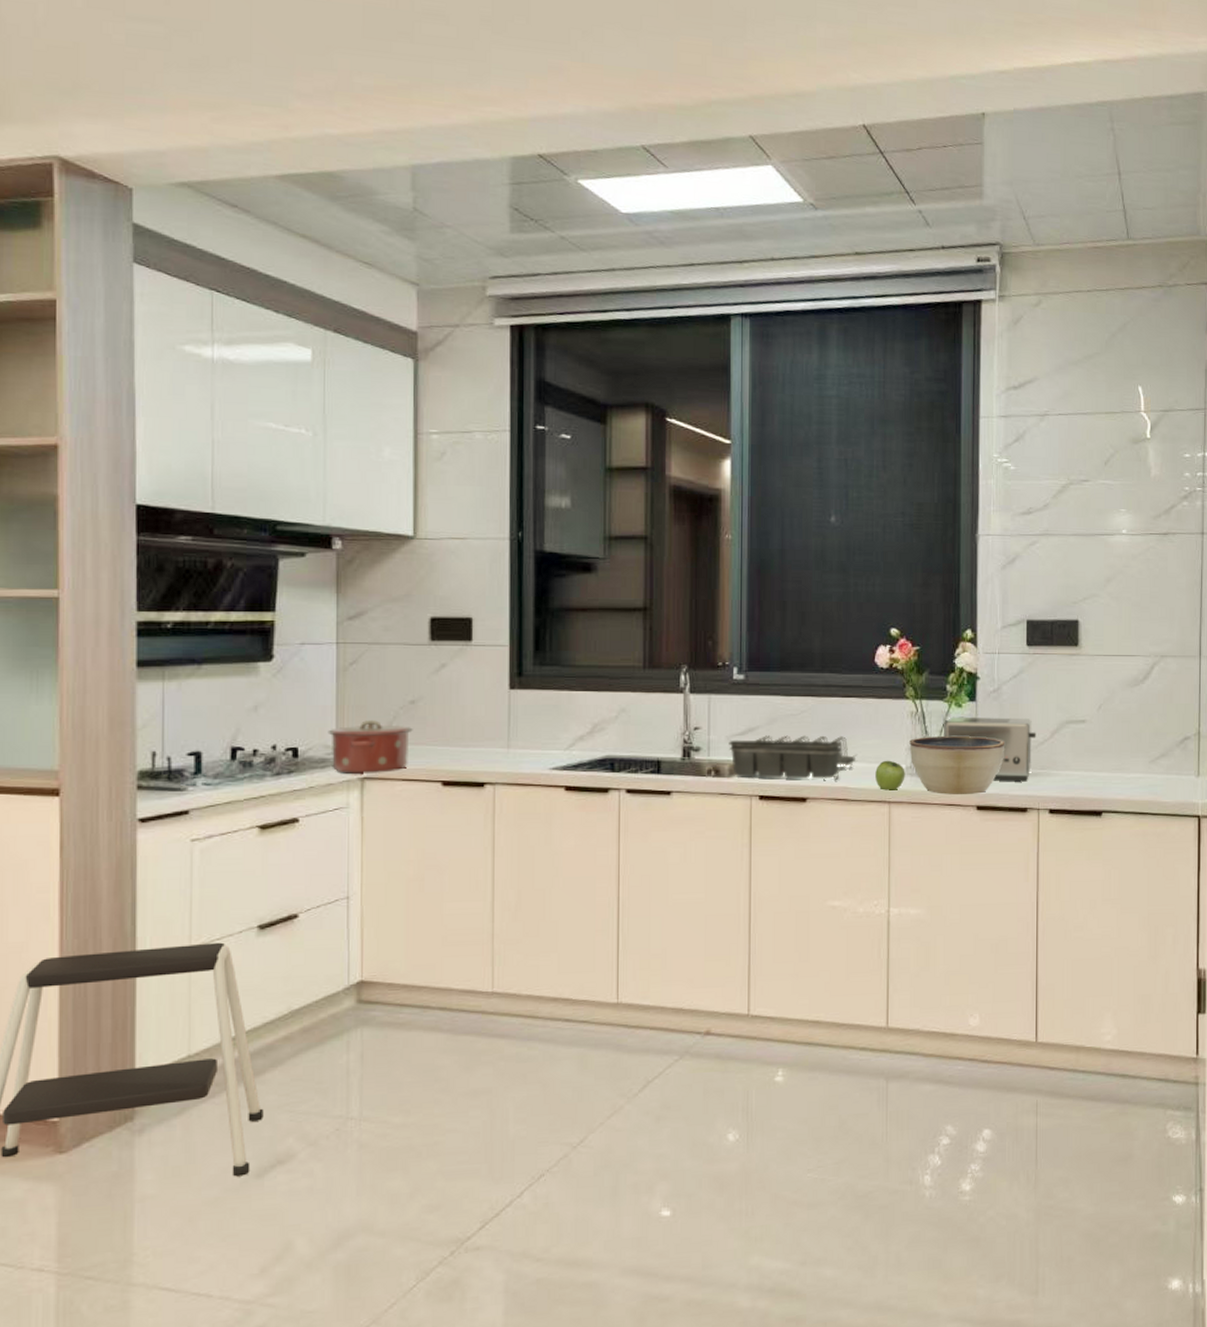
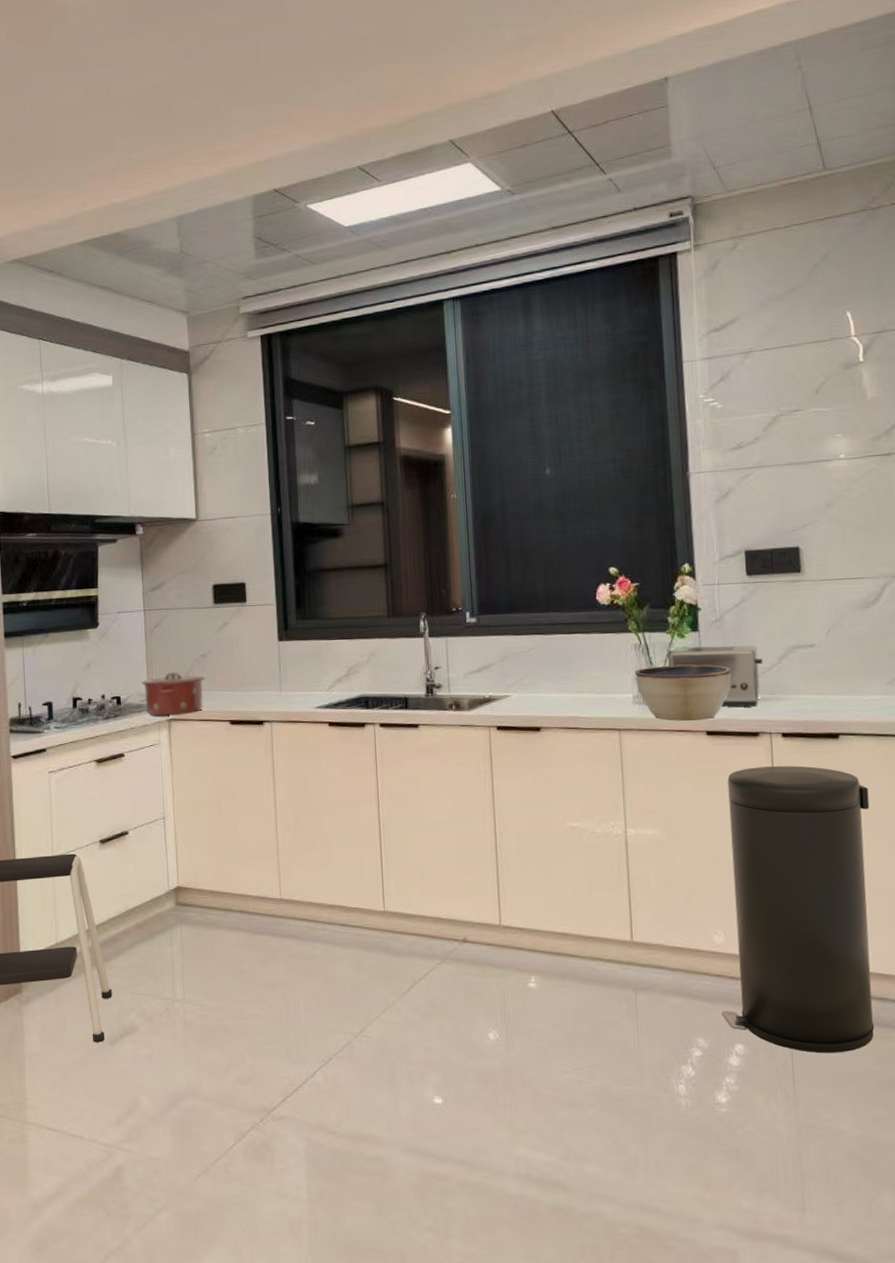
dish rack: present [729,735,858,780] -> none [466,669,586,711]
fruit: present [875,760,905,791] -> none [604,690,633,719]
pedal bin: none [972,843,1125,1133] -> present [721,766,875,1053]

